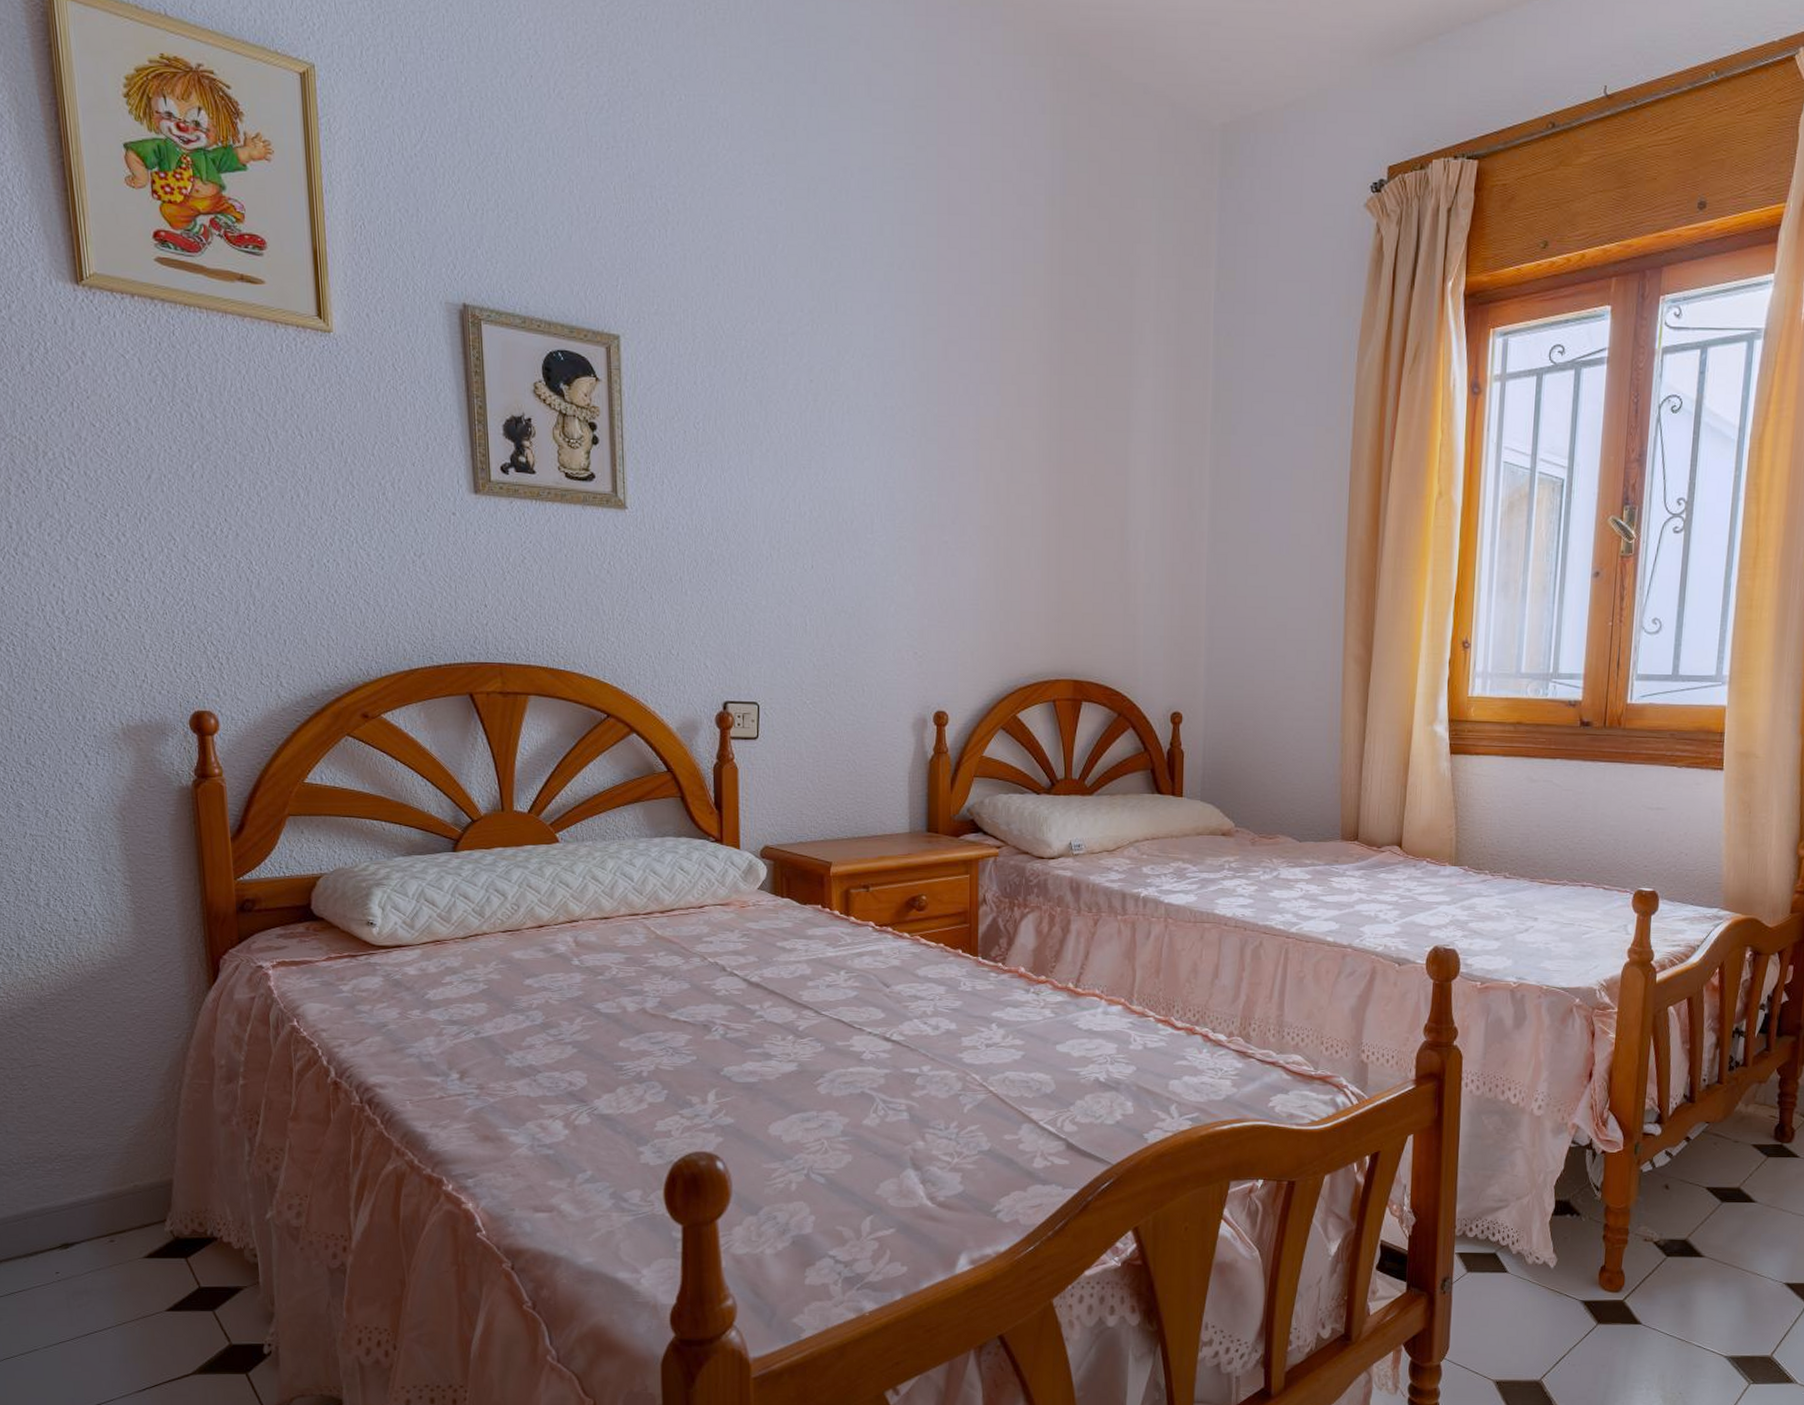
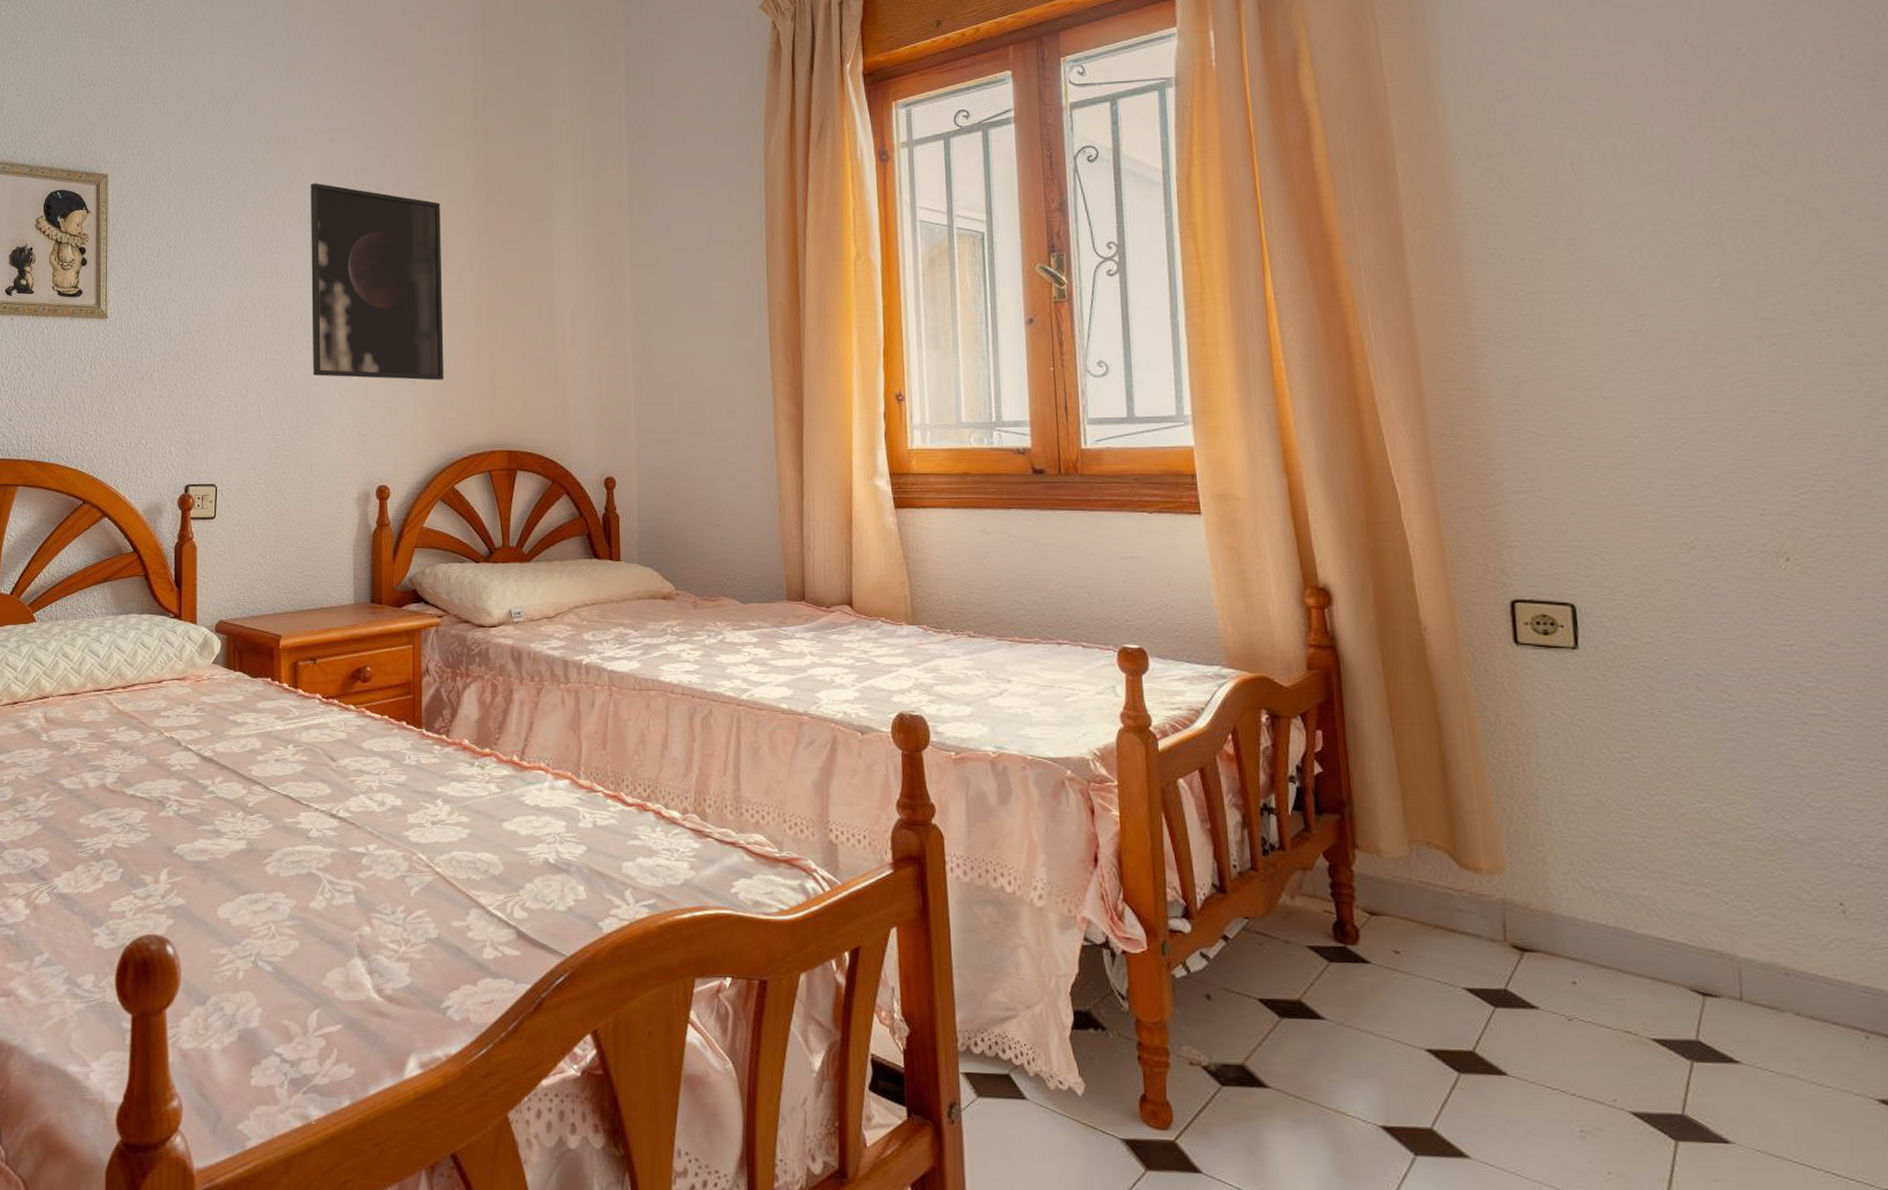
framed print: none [862,367,1009,601] -> present [311,183,444,381]

